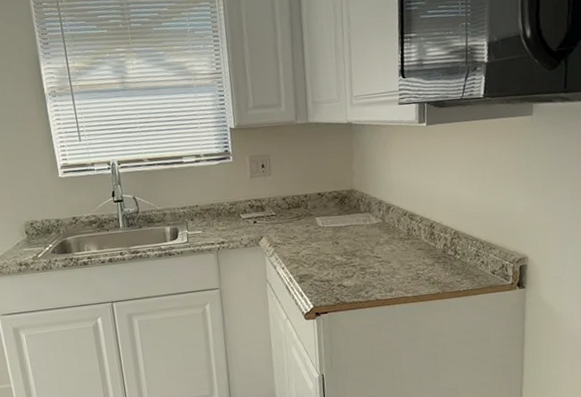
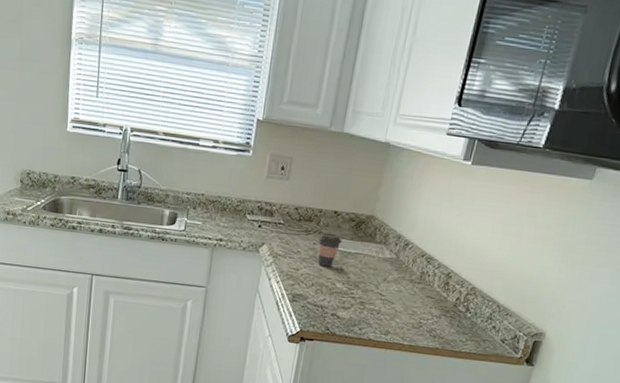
coffee cup: none [309,213,331,245] -> present [317,232,342,267]

